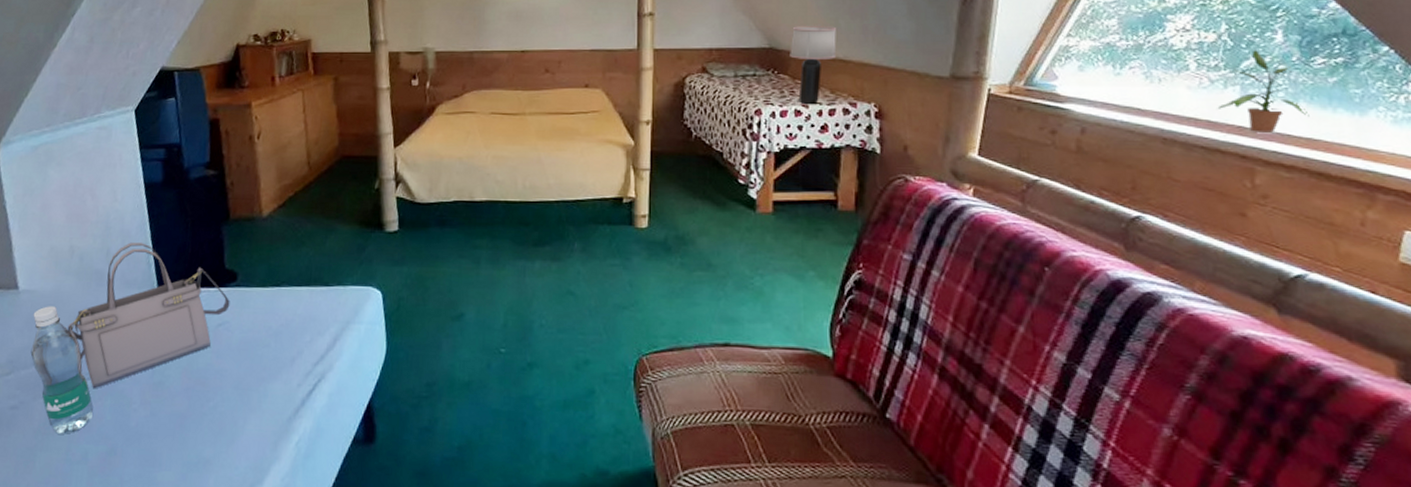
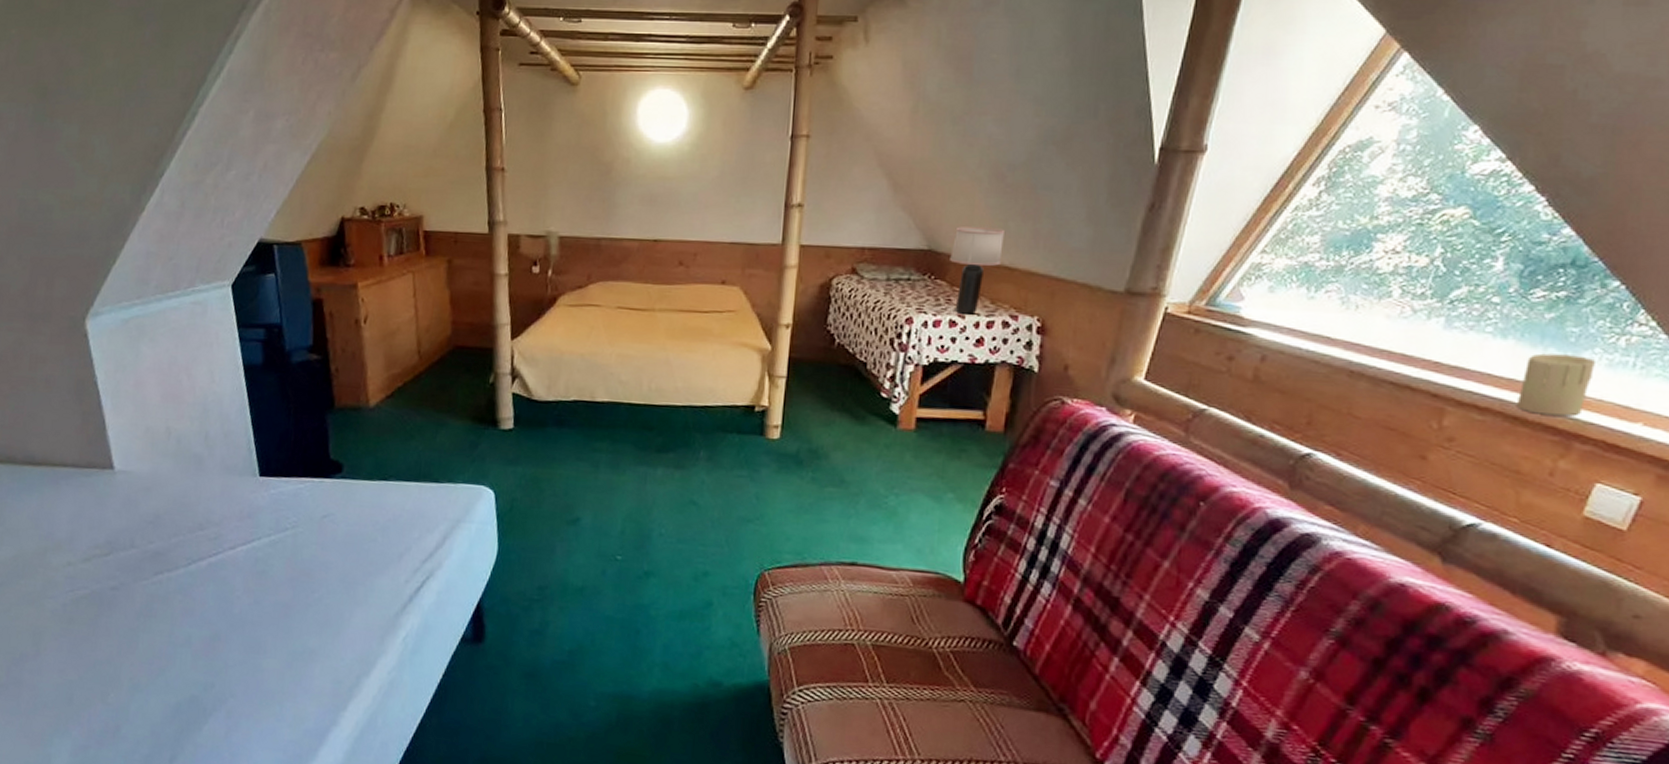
bottle: present [30,306,94,434] -> none [129,488,196,618]
handbag: present [67,242,230,389] -> none [166,426,335,575]
potted plant: present [1217,49,1310,133] -> none [1415,277,1516,371]
candle: none [1318,114,1382,170] -> present [1518,353,1595,417]

